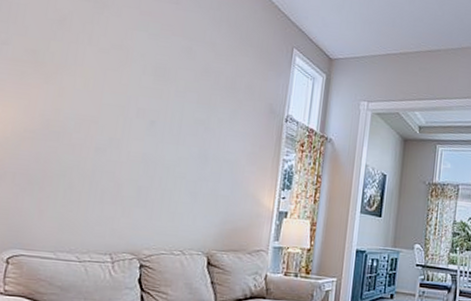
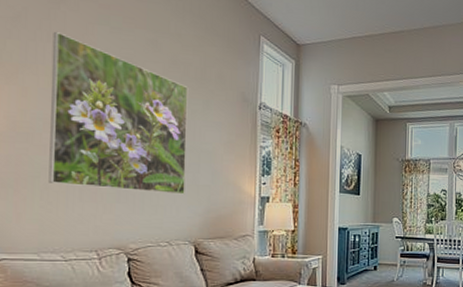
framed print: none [73,35,218,204] -> present [48,31,188,195]

